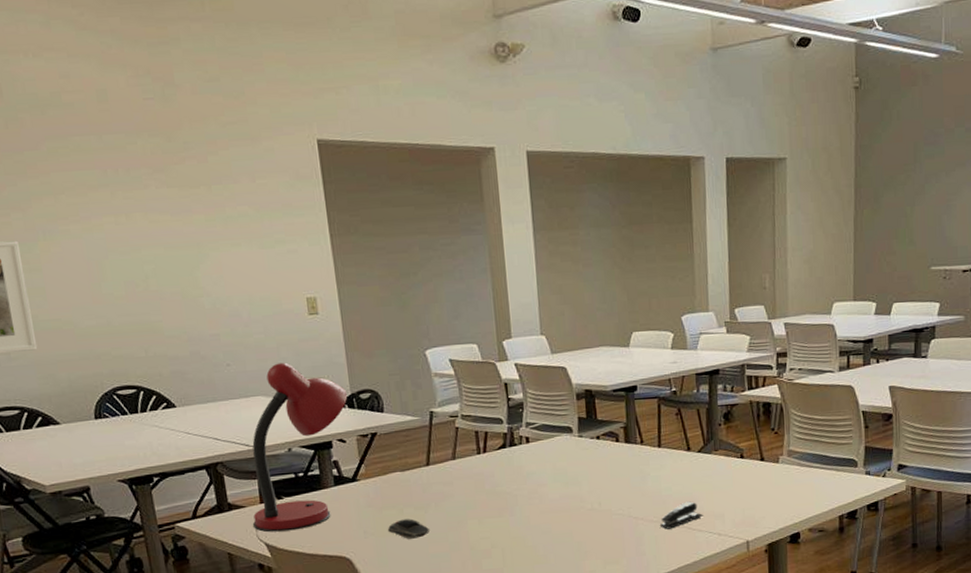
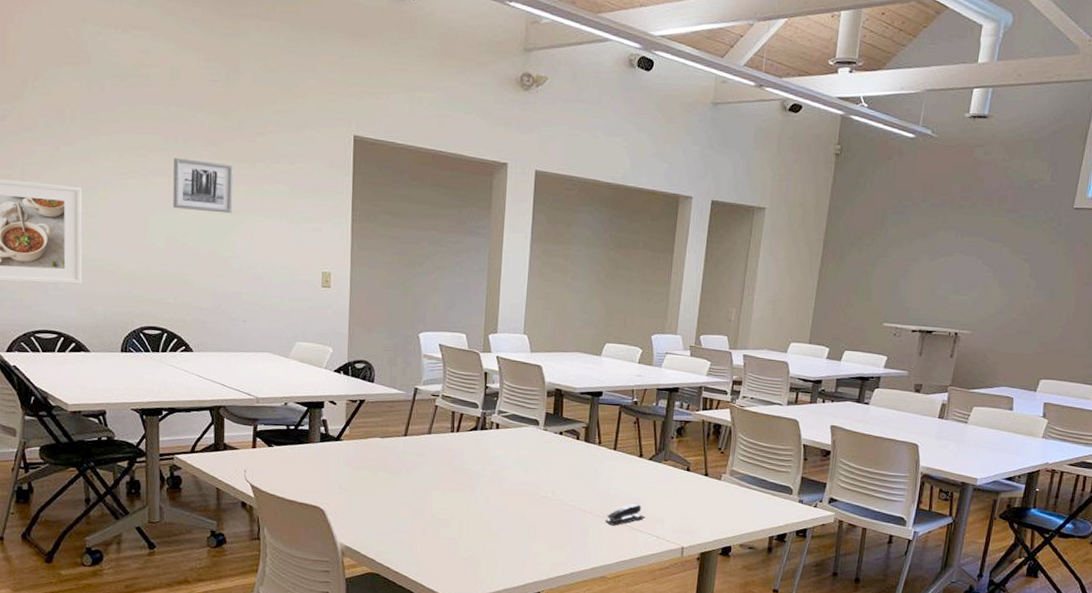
wall art: none [117,191,194,250] -> present [173,158,234,214]
desk lamp: present [252,362,348,533] -> none [243,325,345,477]
computer mouse: present [387,518,431,539] -> none [360,481,399,500]

